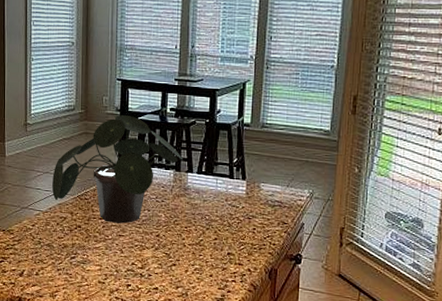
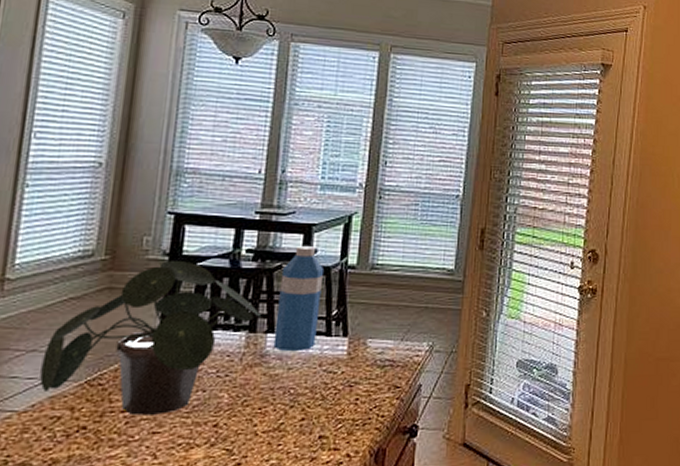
water bottle: none [192,107,226,188] -> present [273,246,323,352]

